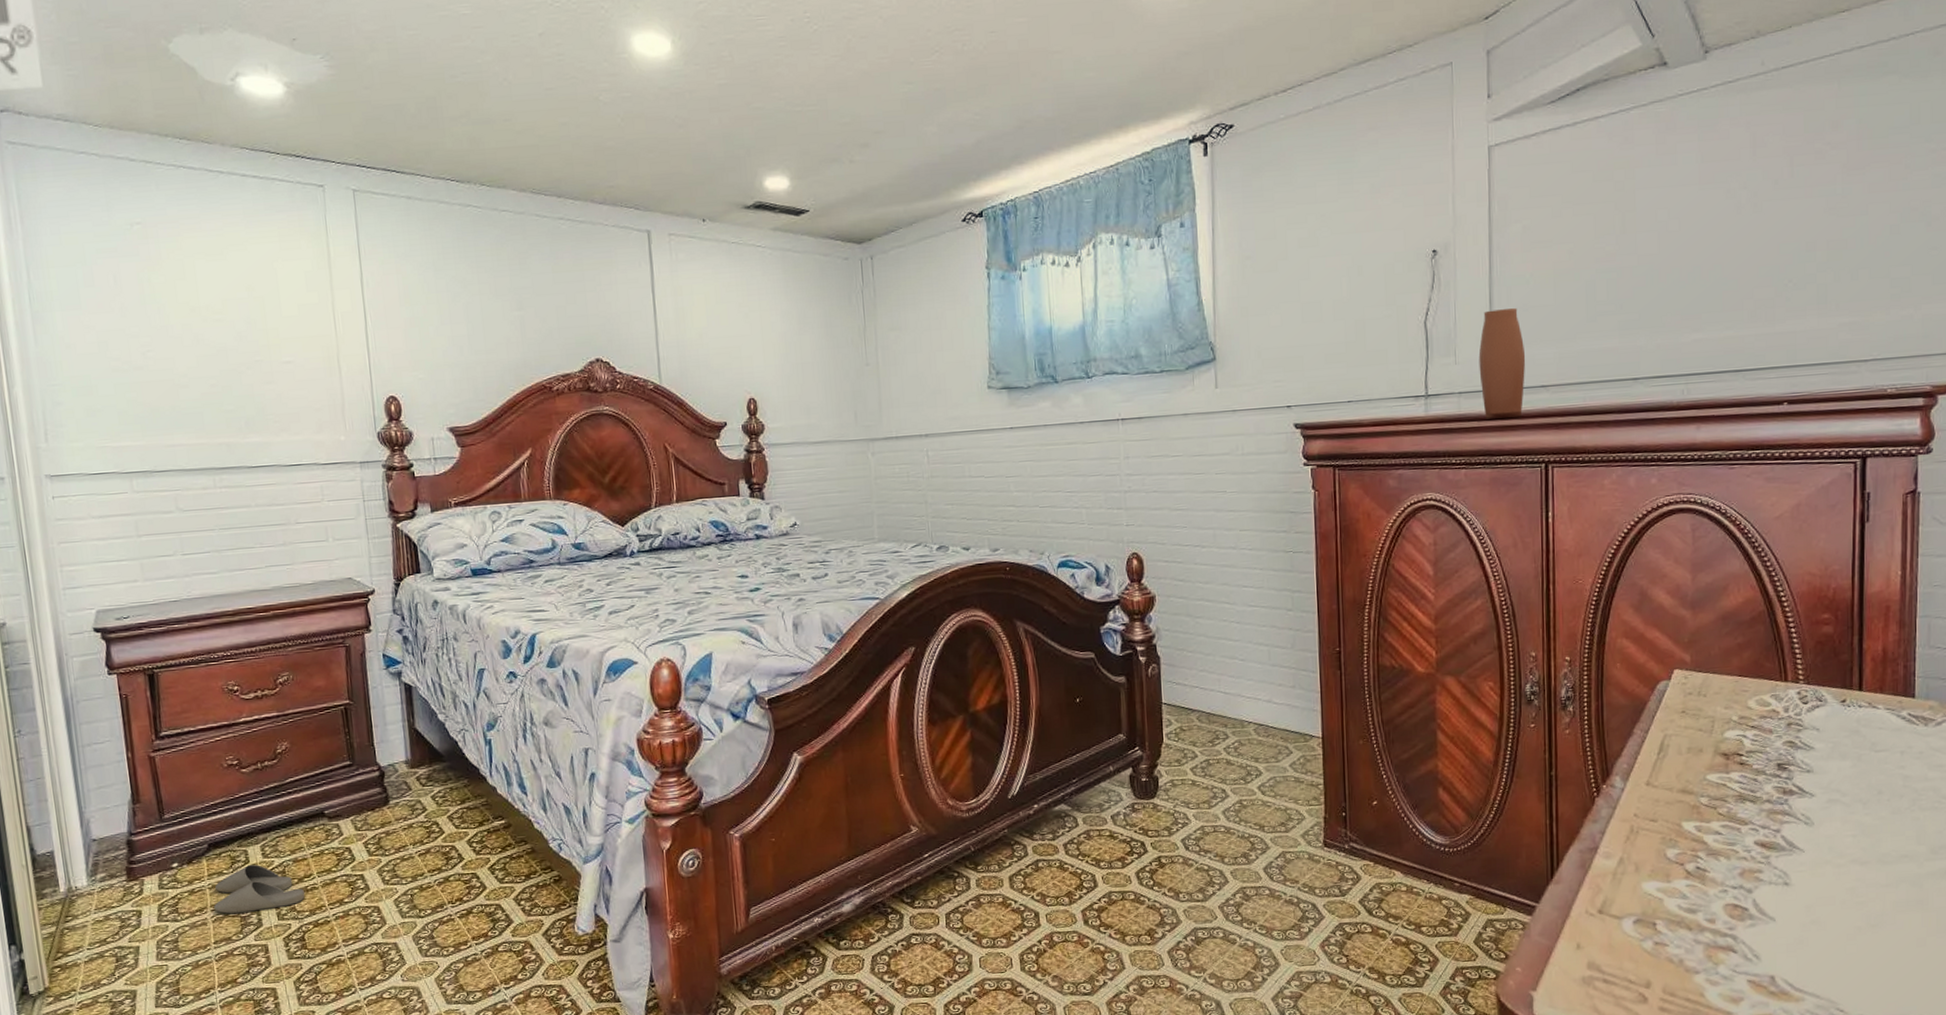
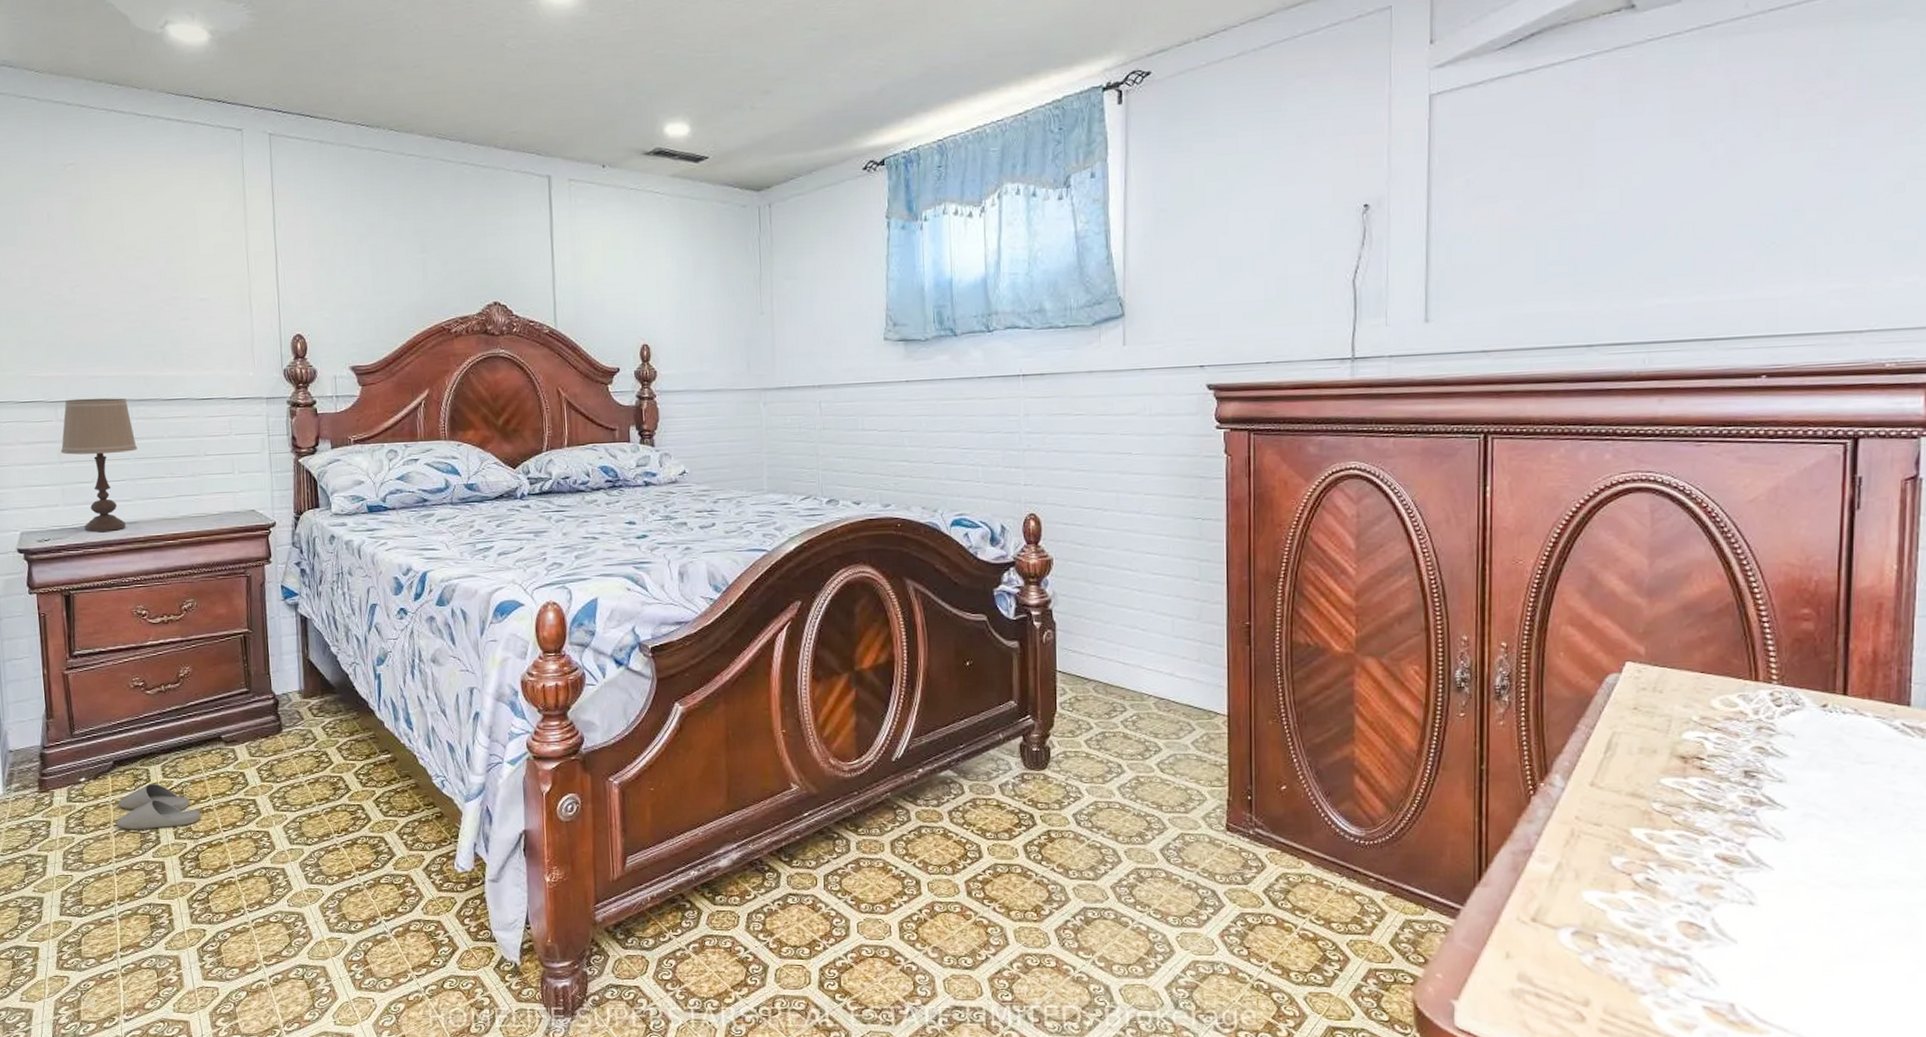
table lamp: none [137,466,222,608] -> present [60,398,137,533]
vase: present [1478,308,1526,420] -> none [1412,267,1465,386]

